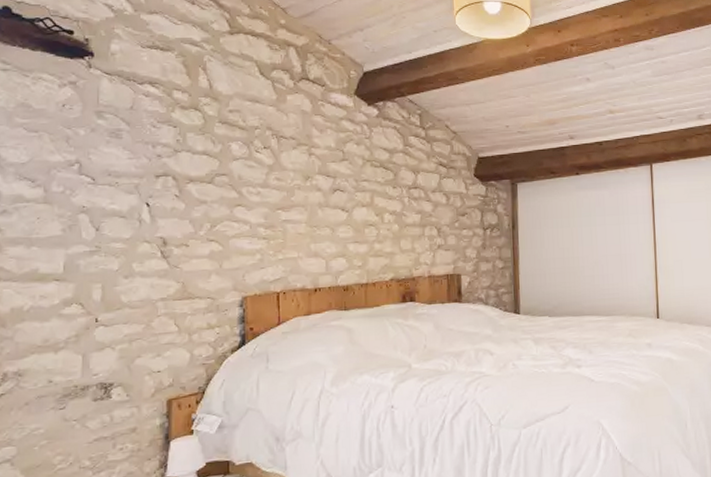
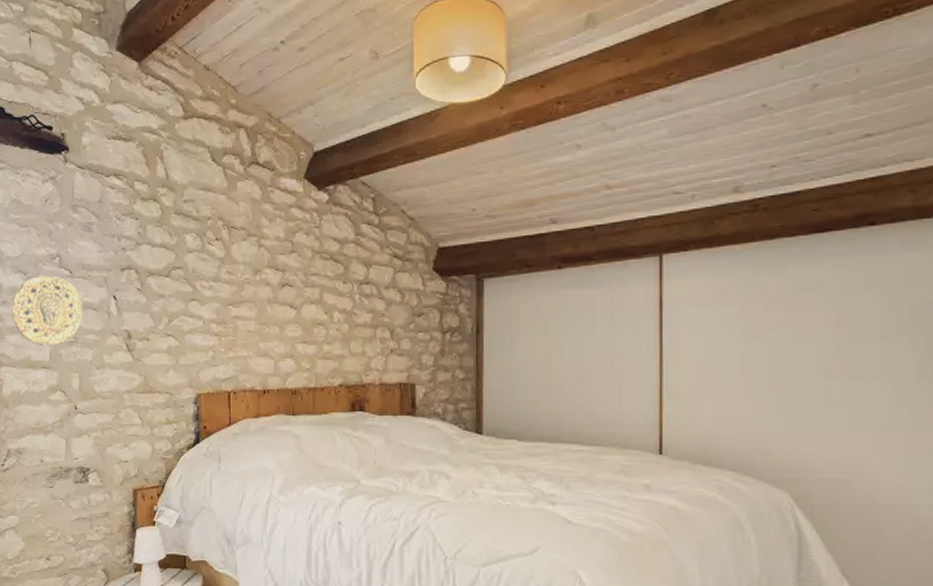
decorative plate: none [14,183,107,258] -> present [12,275,82,347]

